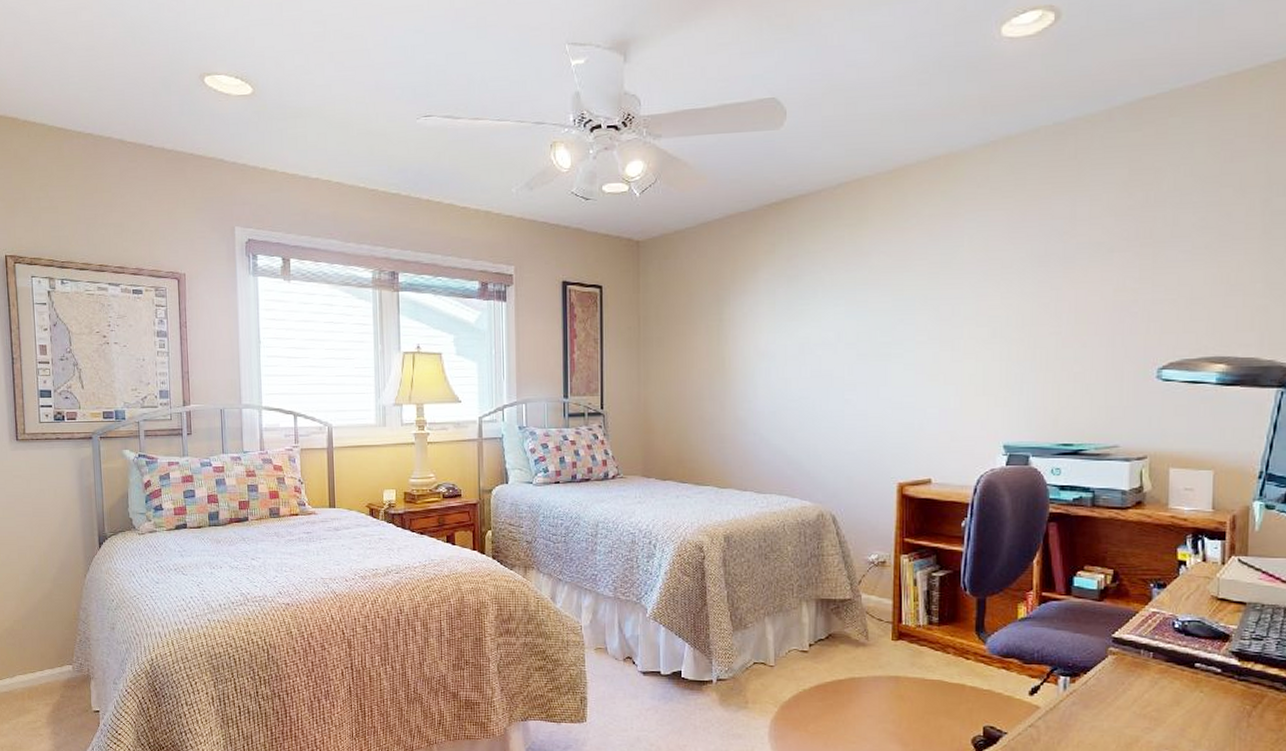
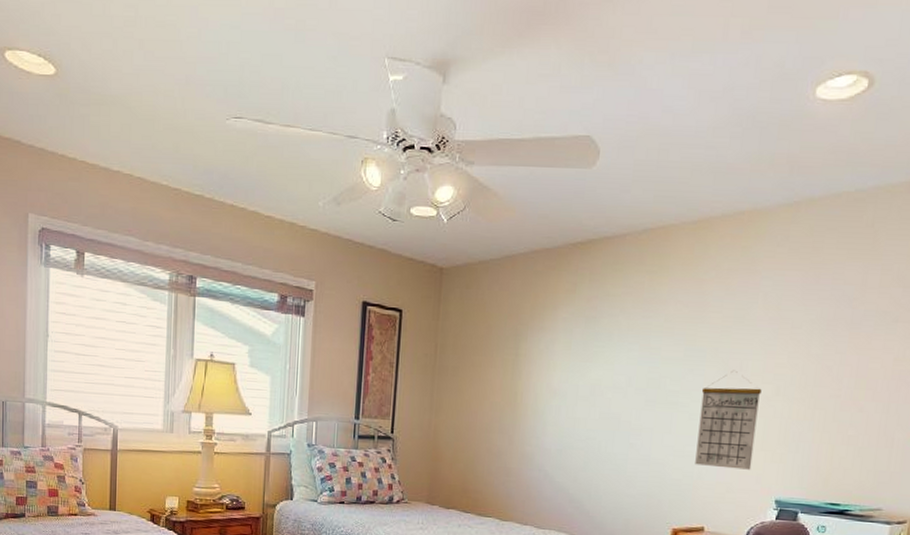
calendar: none [915,317,977,417] -> present [695,371,762,470]

